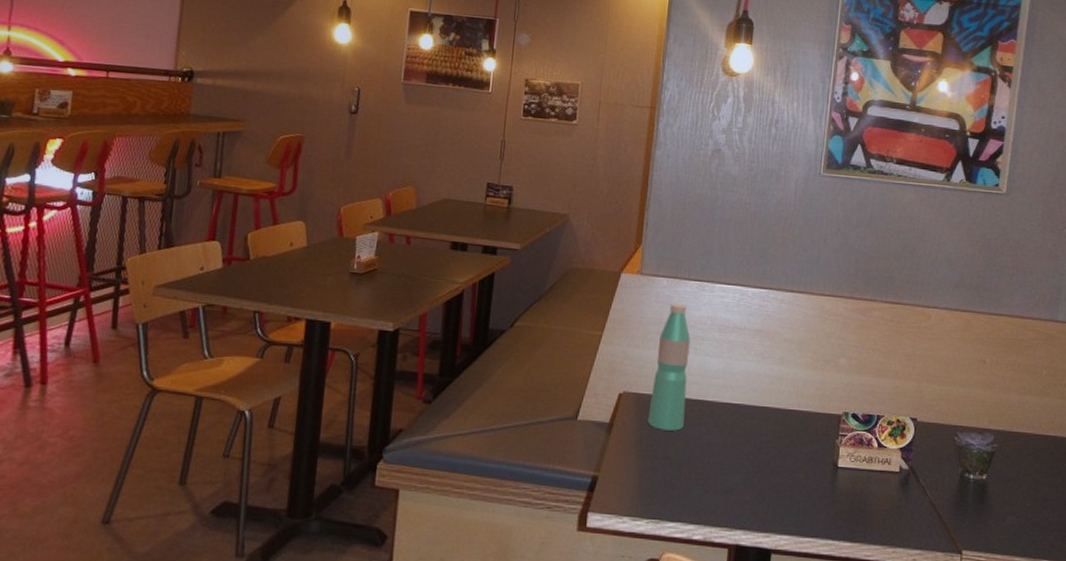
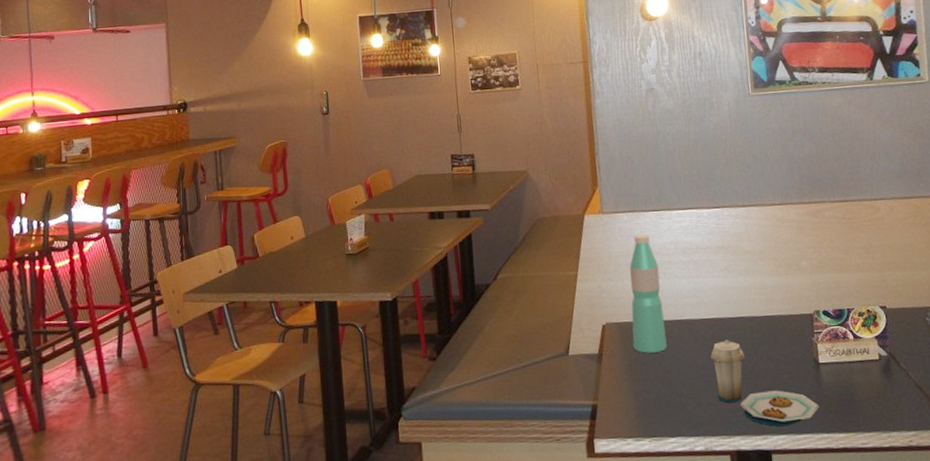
plate: none [727,428,829,527] -> present [710,340,819,427]

